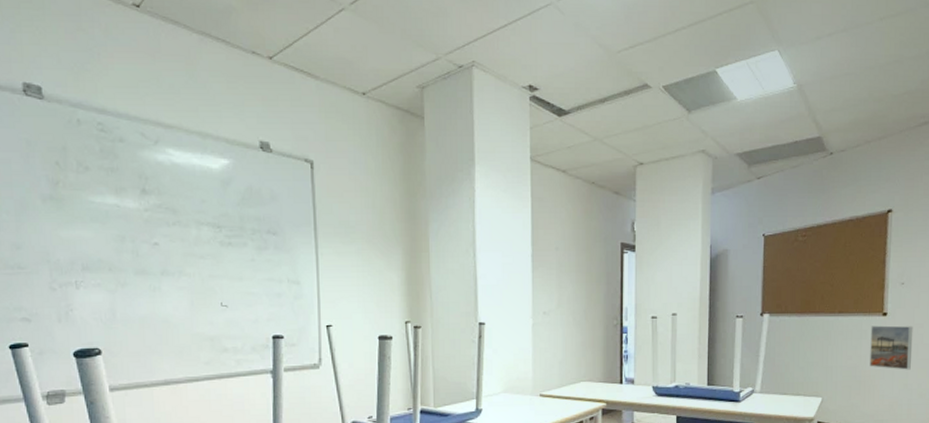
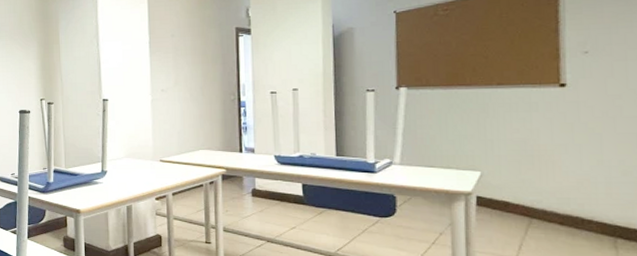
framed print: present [870,325,913,370] -> none [543,97,607,145]

